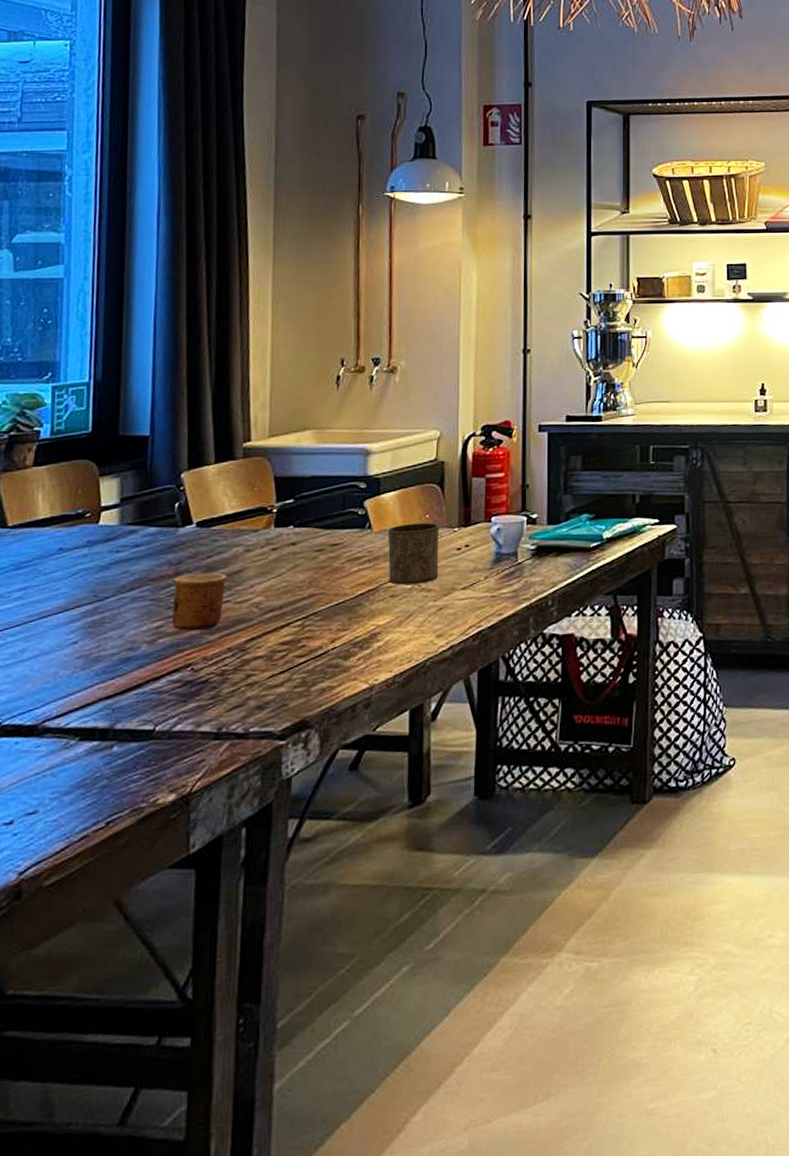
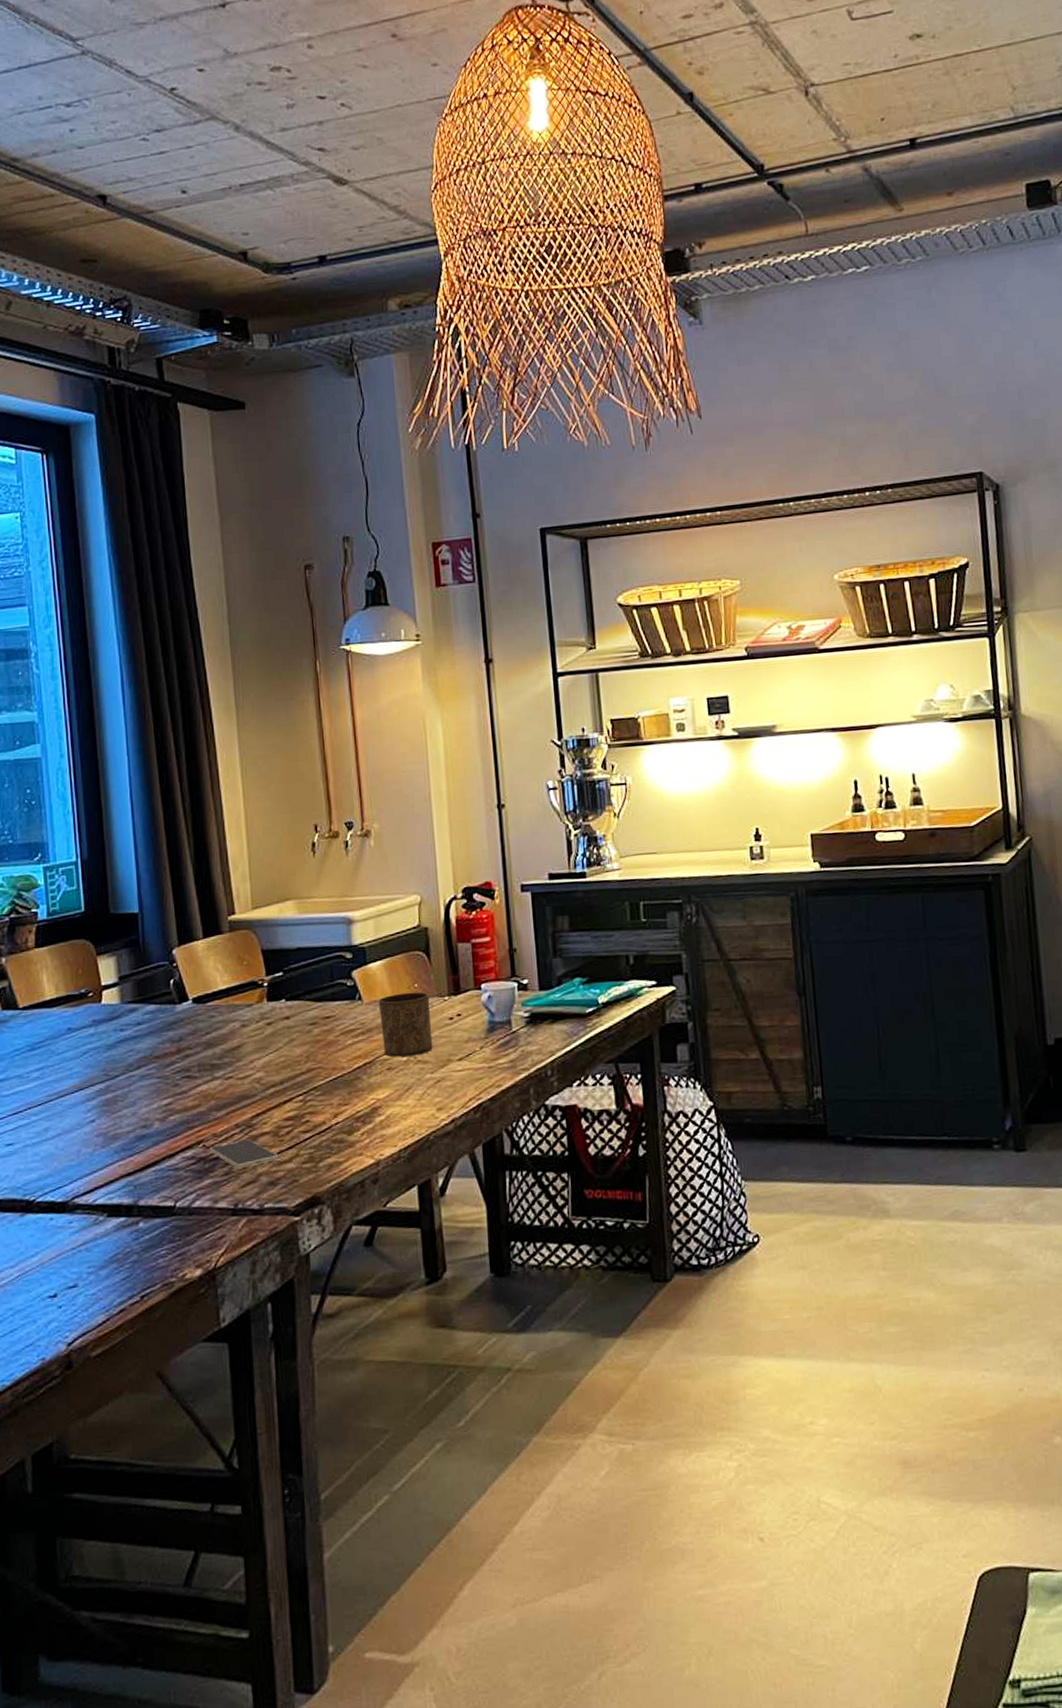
cup: present [172,573,227,631] -> none [177,1049,227,1108]
smartphone: none [197,663,270,693] -> present [209,1139,279,1169]

